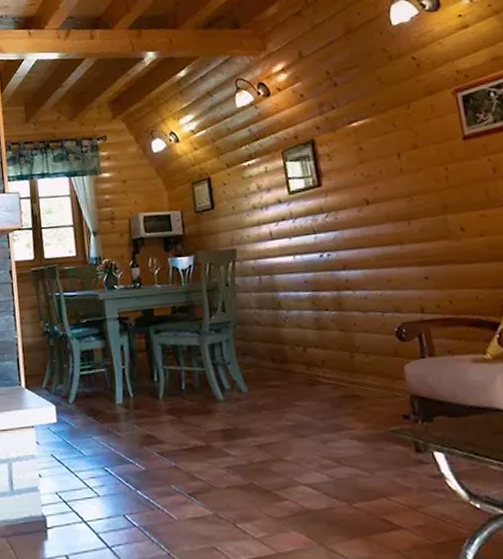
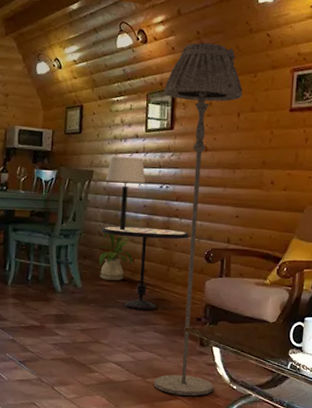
table lamp: none [252,226,300,316] -> present [105,156,145,231]
house plant: none [254,320,305,379] -> present [94,232,134,281]
side table: none [258,305,370,413] -> present [101,226,189,311]
floor lamp: none [300,80,448,523] -> present [153,42,242,396]

